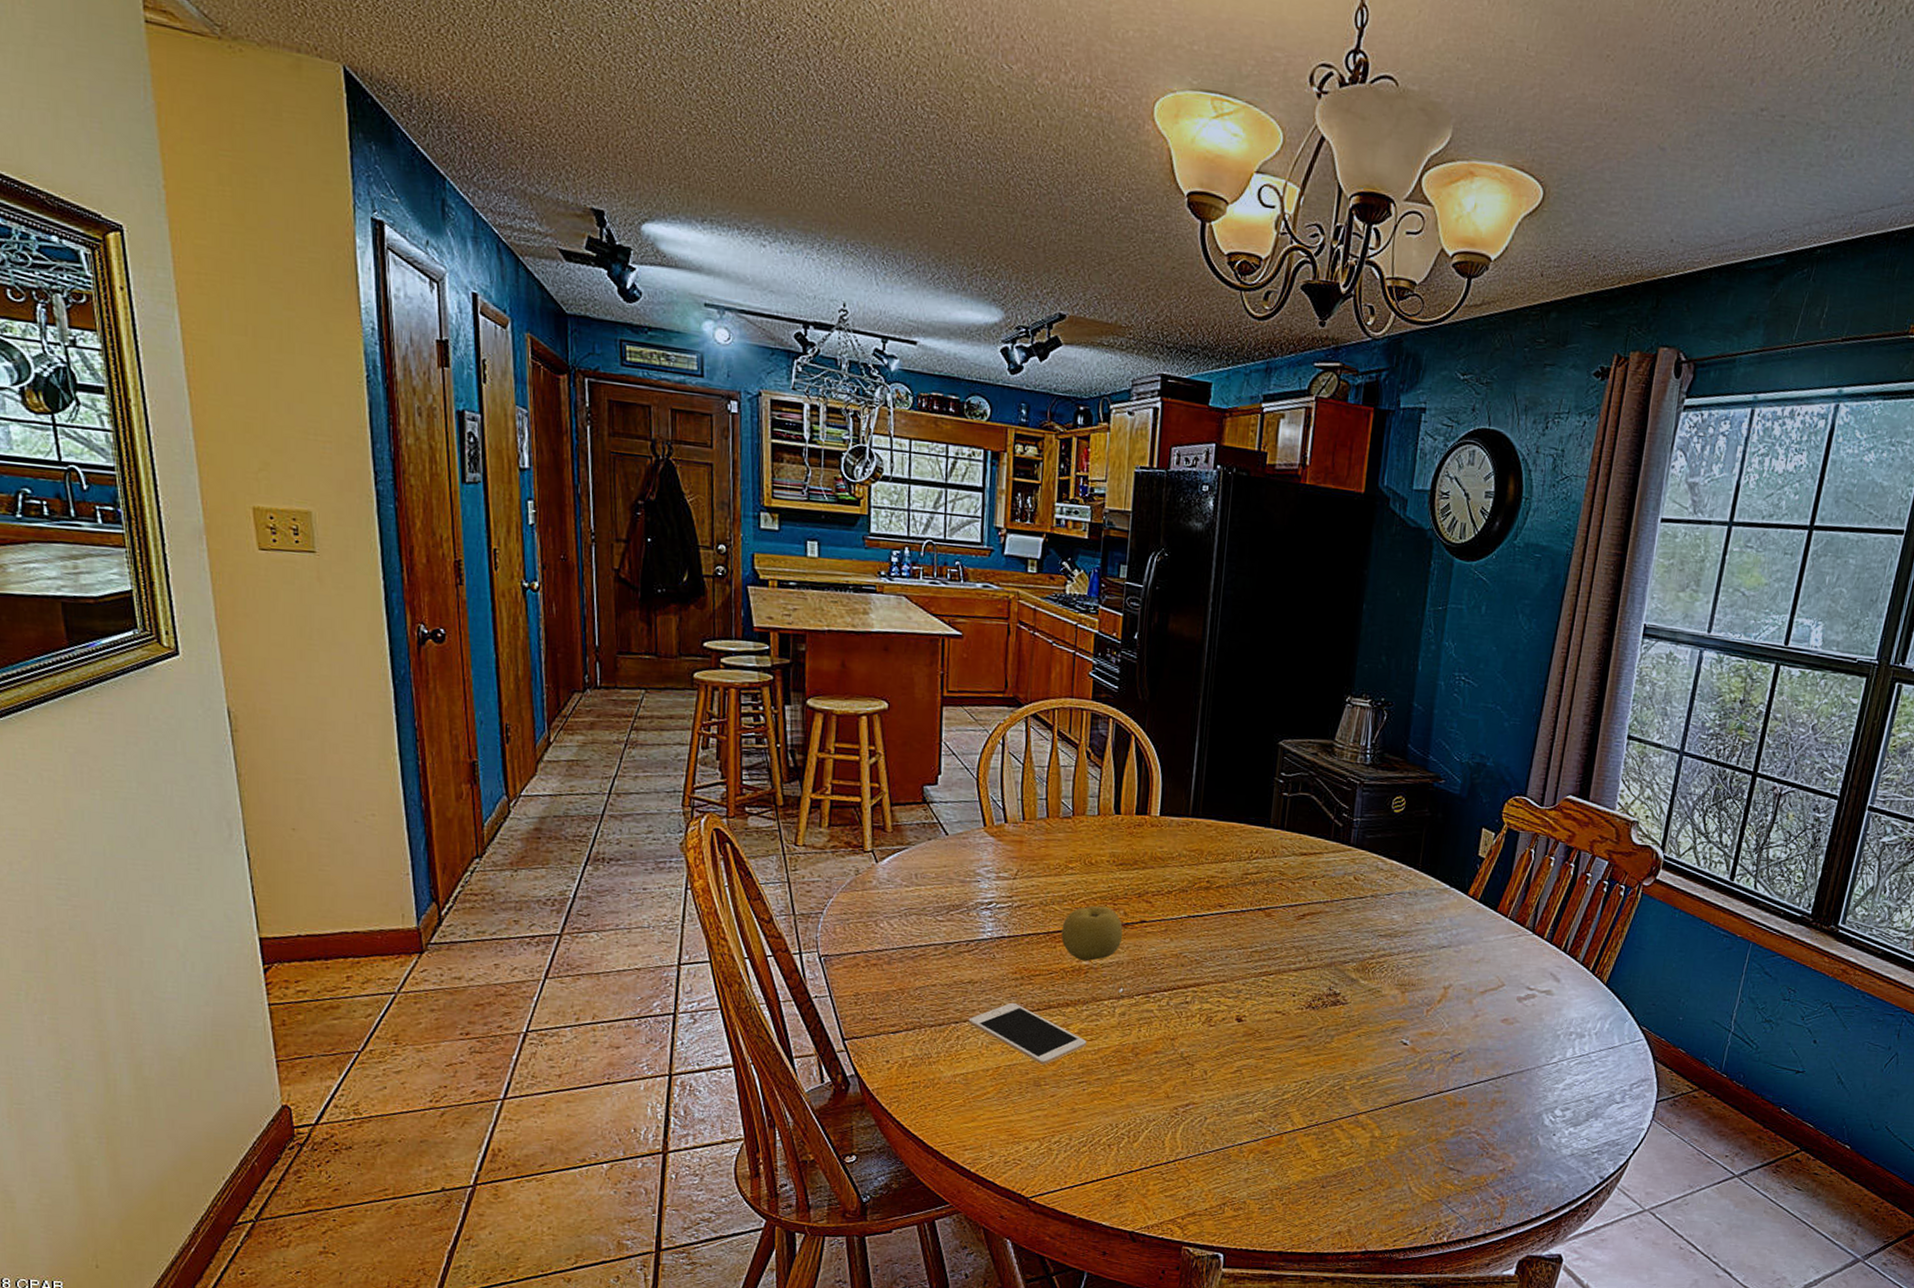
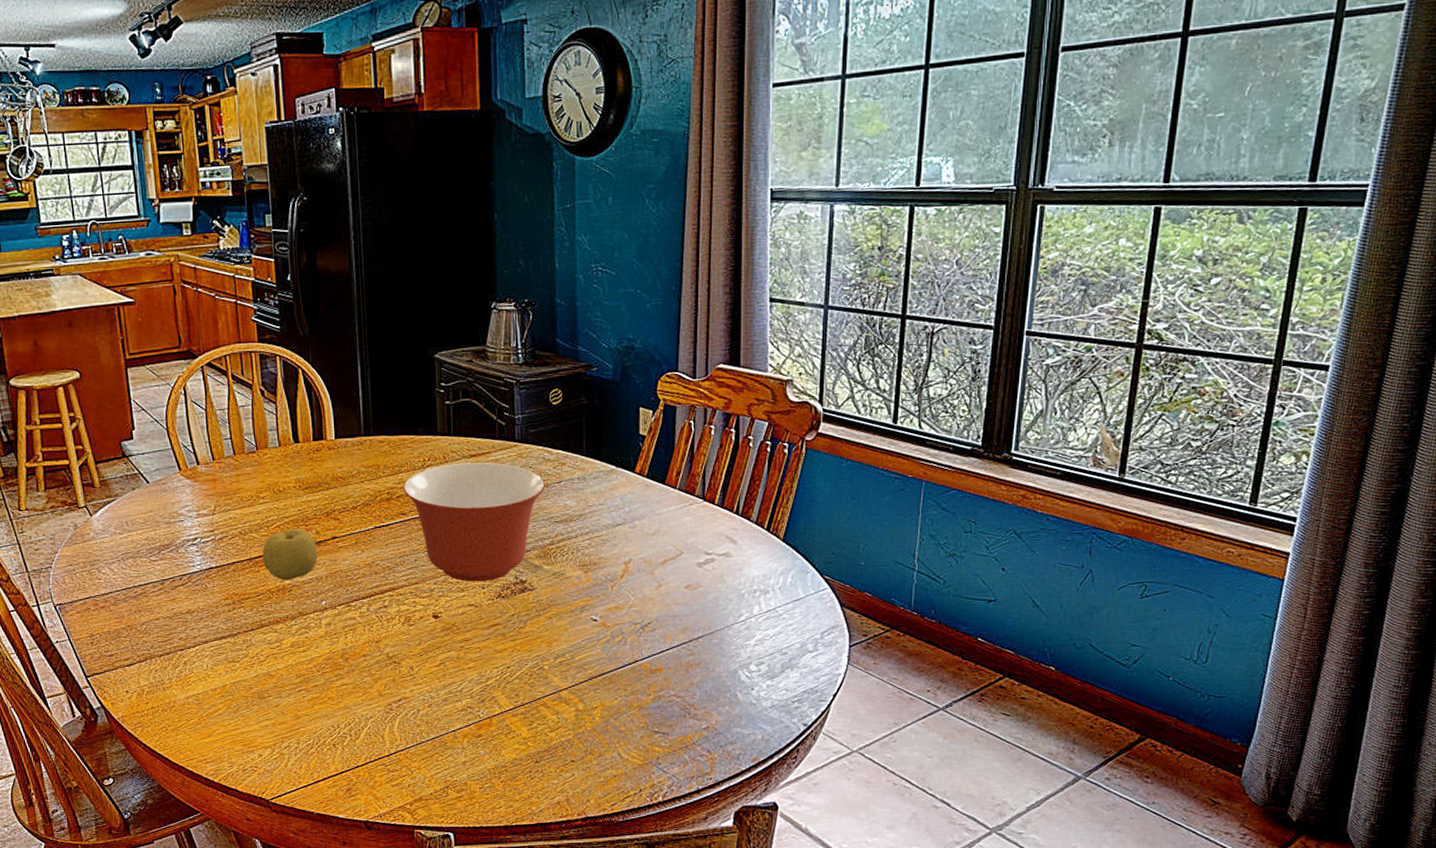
cell phone: present [968,1002,1087,1066] -> none [192,625,301,680]
mixing bowl: none [1224,859,1374,989] -> present [403,462,545,582]

